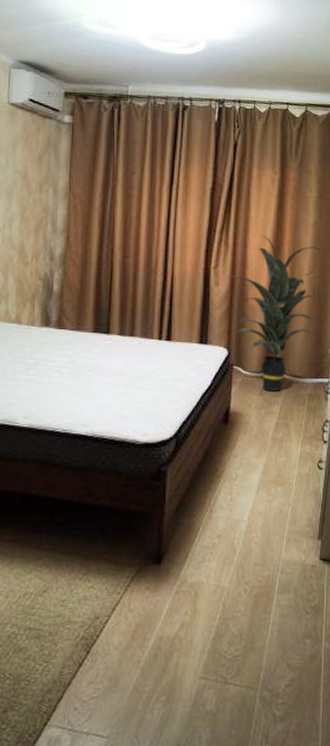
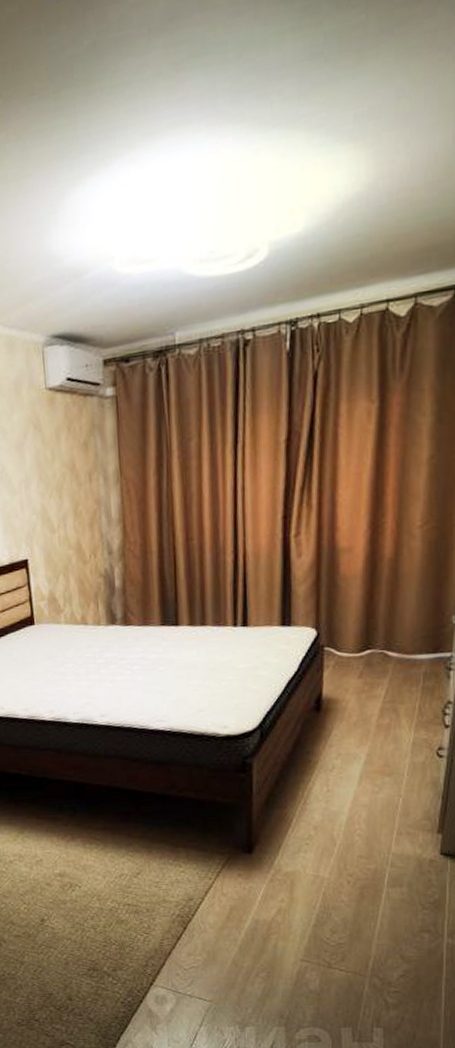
indoor plant: present [227,235,321,392] -> none [312,486,439,673]

